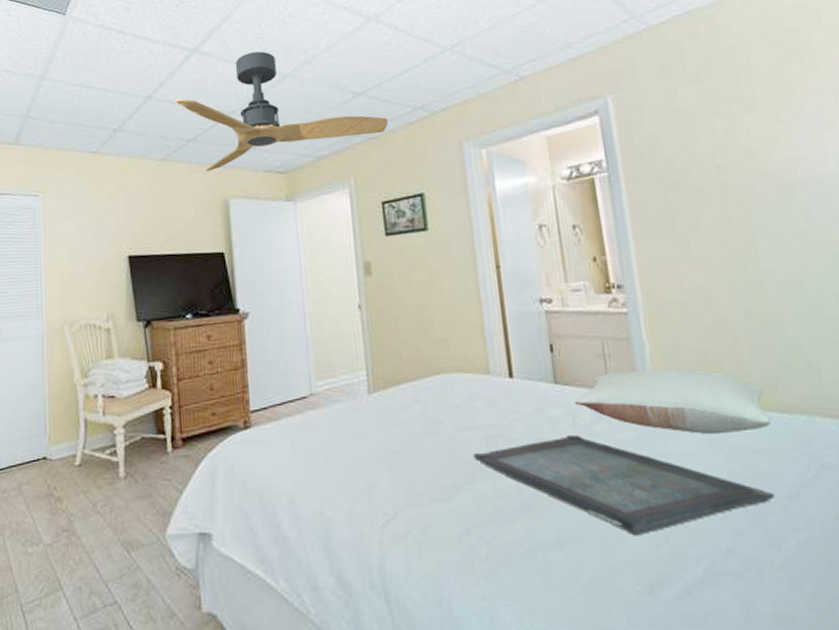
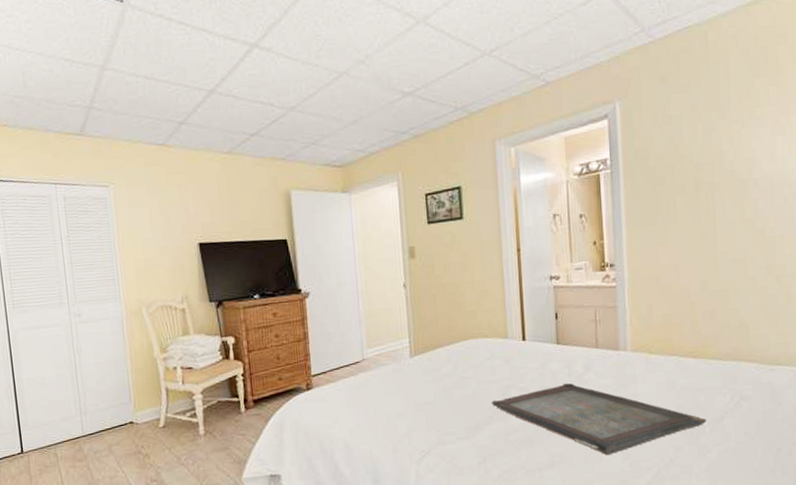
ceiling fan: present [174,51,388,172] -> none [237,49,432,165]
pillow: present [575,367,771,435] -> none [571,328,710,379]

